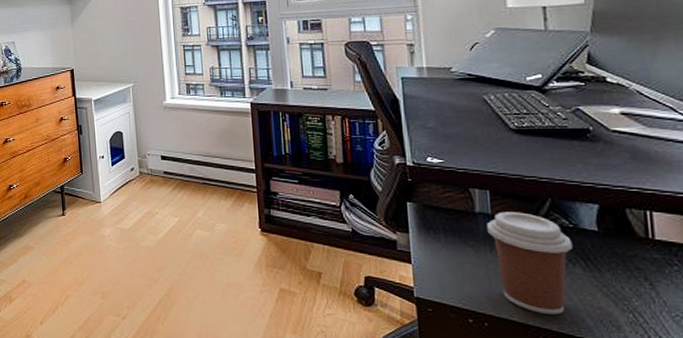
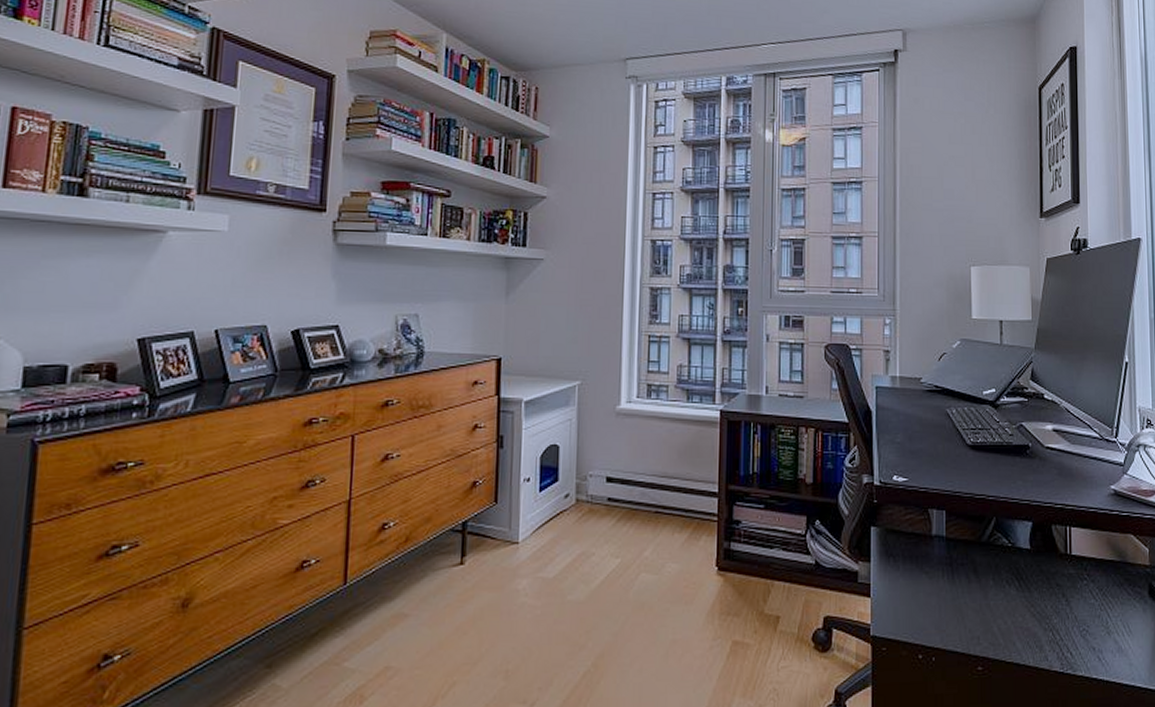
coffee cup: present [487,211,573,315] -> none [941,533,1010,641]

